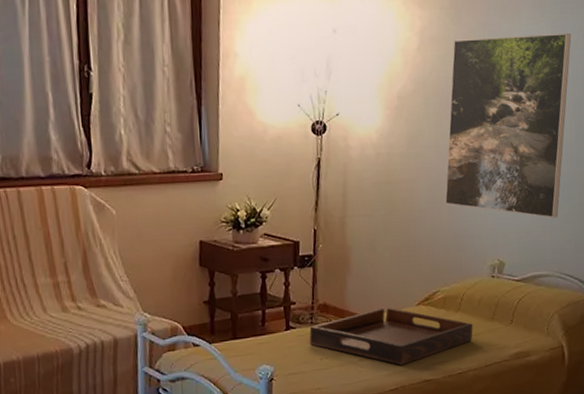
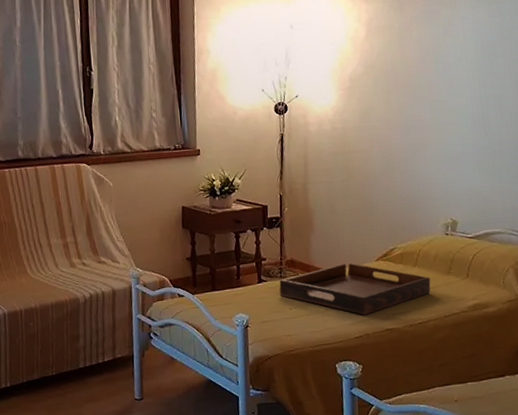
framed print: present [444,32,572,218] -> none [397,15,508,180]

